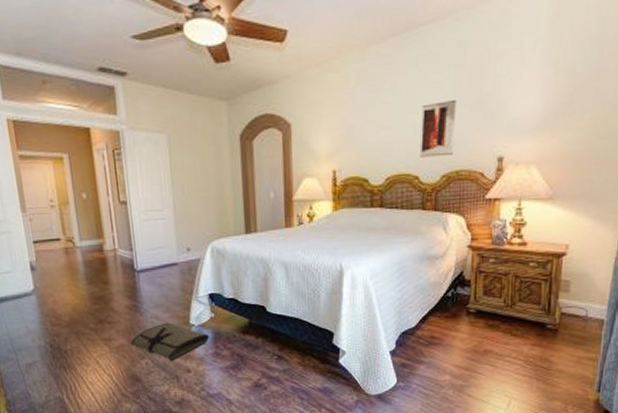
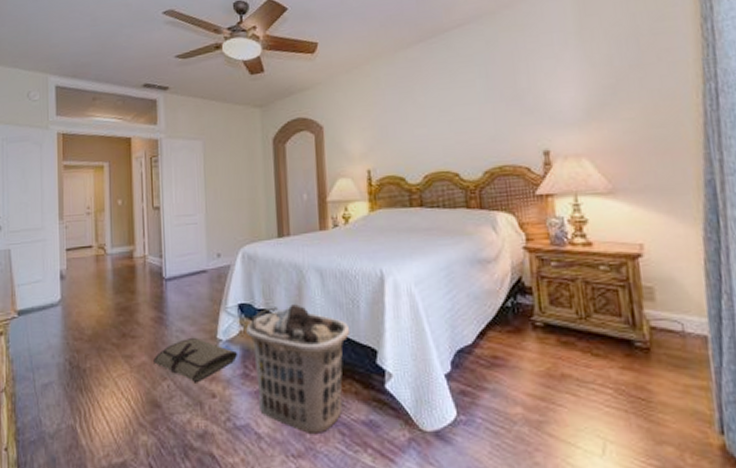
clothes hamper: none [217,294,311,399] -> present [246,304,351,433]
wall art: present [419,99,457,158] -> none [455,96,495,154]

